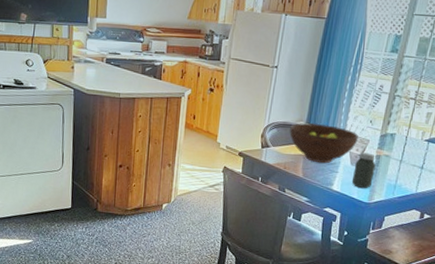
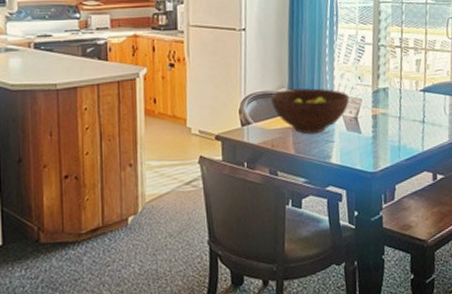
jar: present [351,152,376,189] -> none [351,113,375,157]

